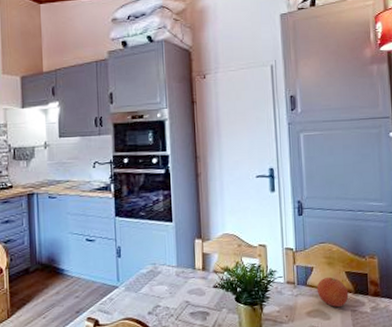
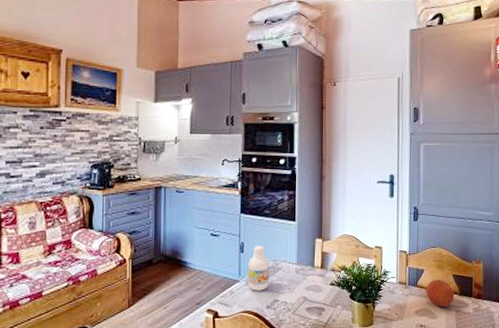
bottle: none [125,249,149,297] -> present [247,246,269,291]

